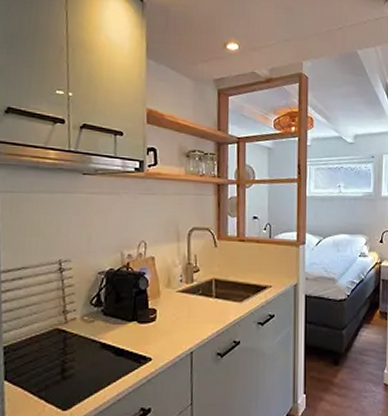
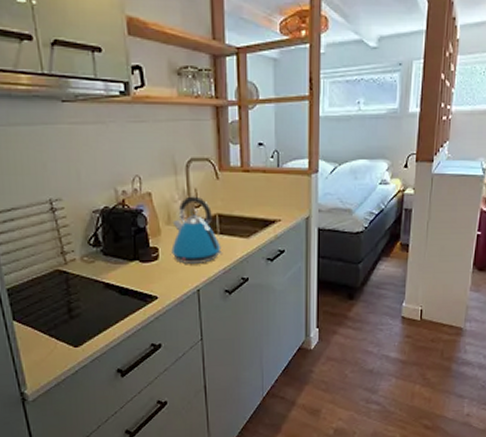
kettle: none [169,261,217,326] -> present [171,196,223,264]

